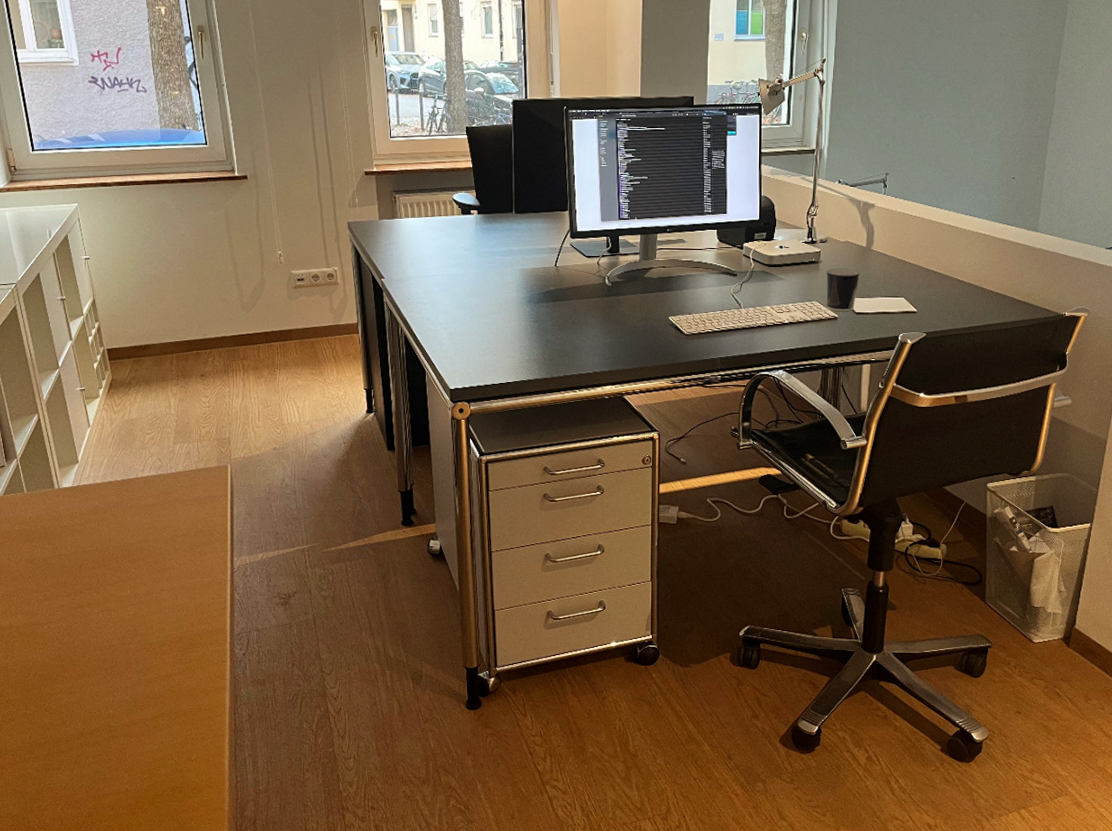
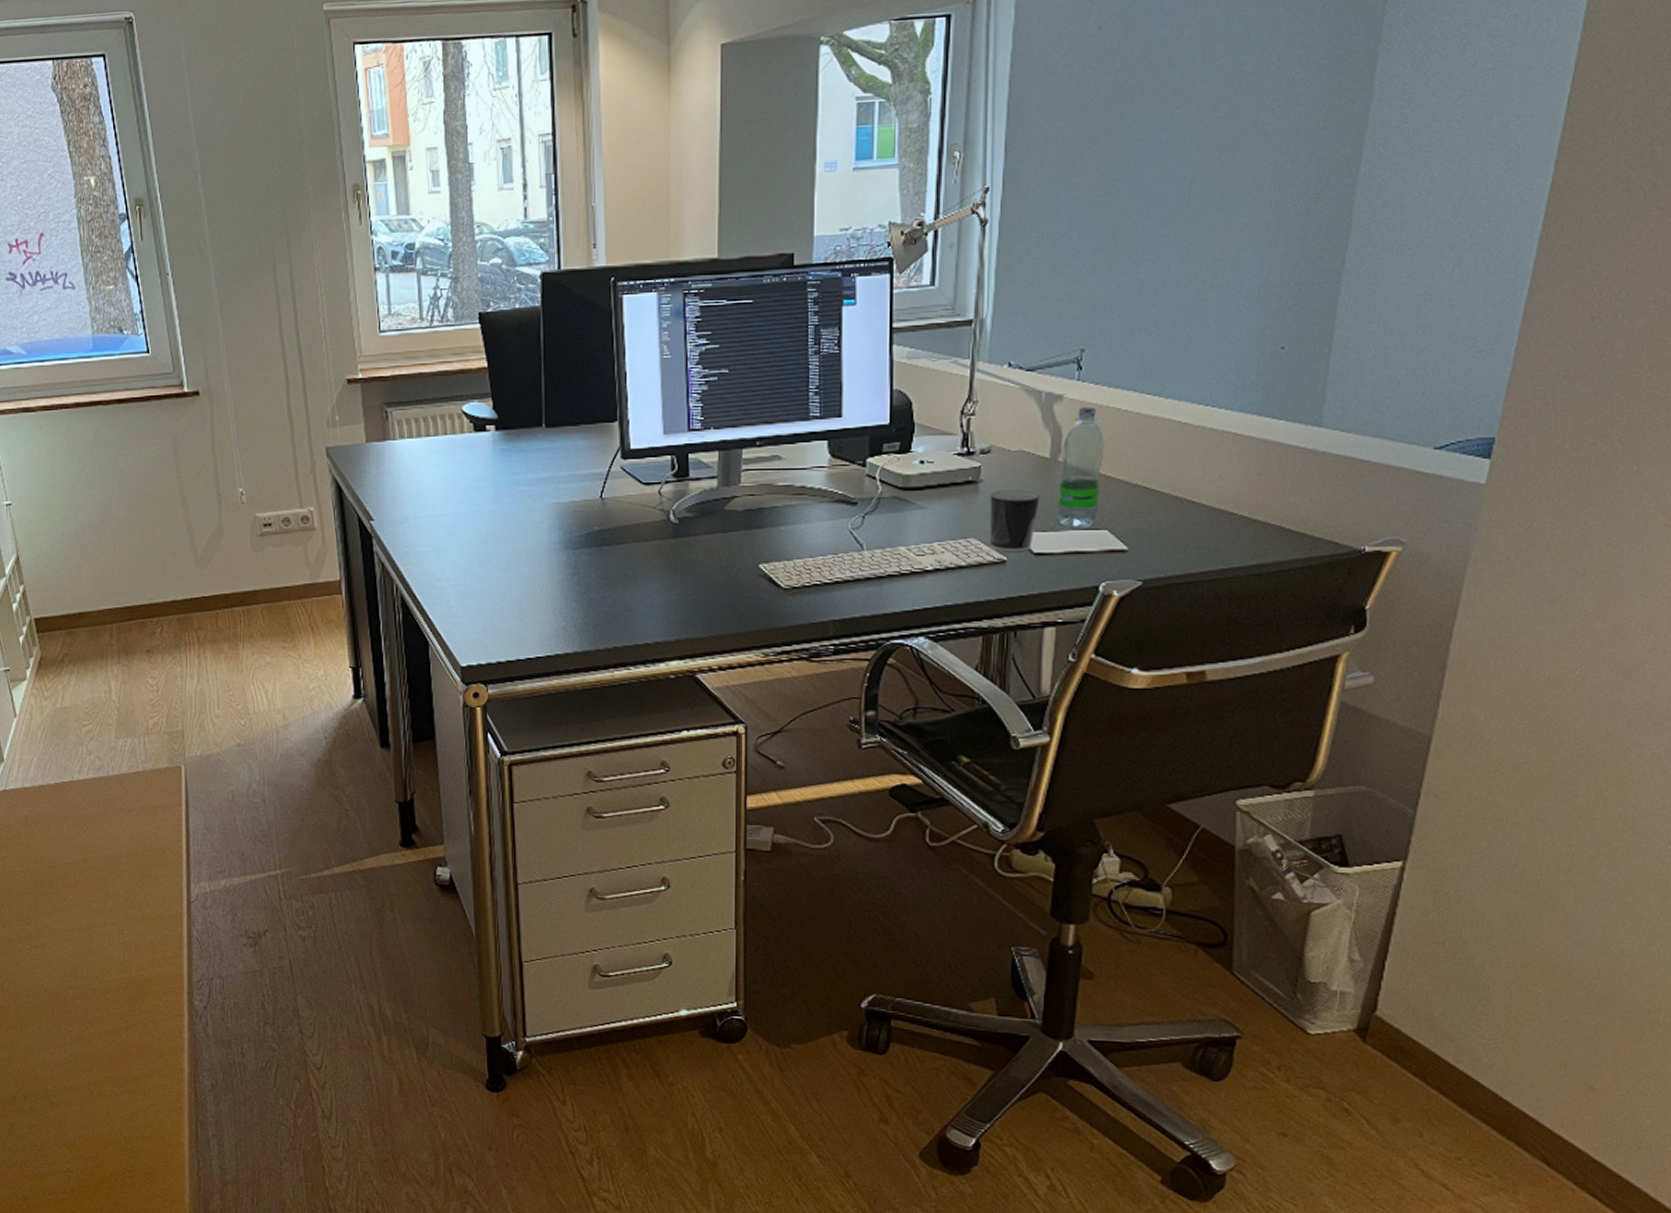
bottle: none [870,213,902,296] -> present [1056,407,1105,529]

